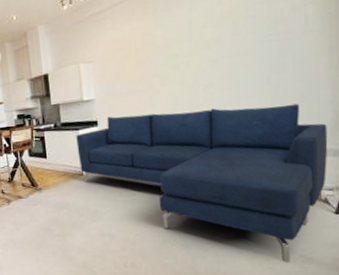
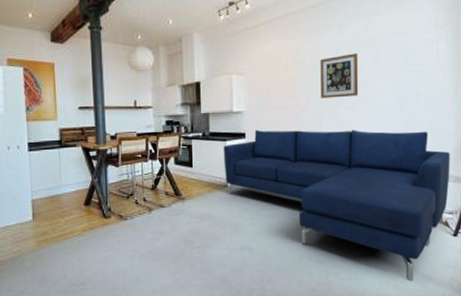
wall art: none [172,28,217,79] -> present [320,53,359,98]

